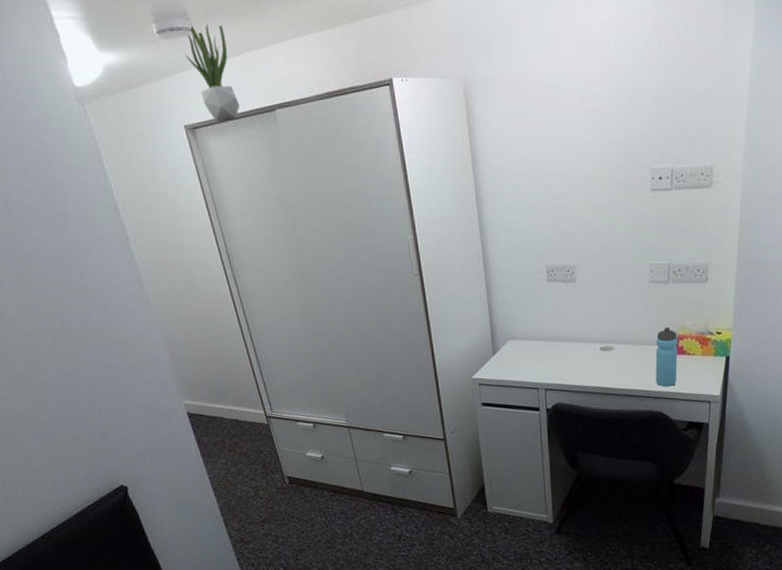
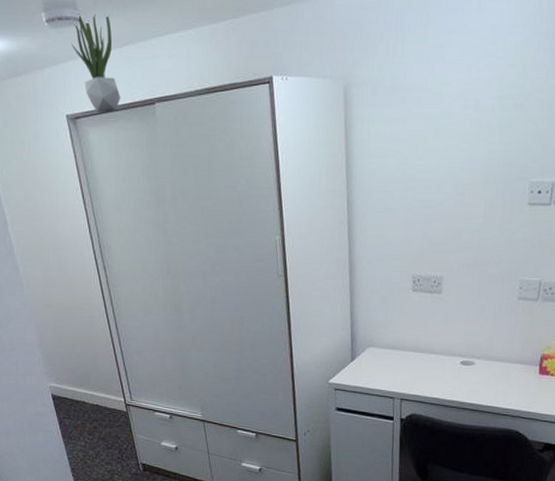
water bottle: present [655,327,678,387] -> none [515,346,542,407]

